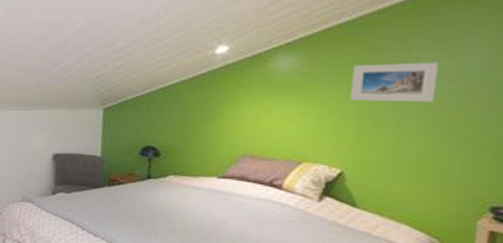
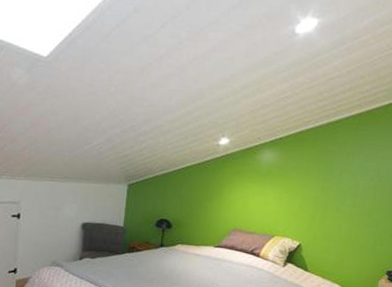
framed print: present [350,62,440,103] -> none [309,162,366,194]

